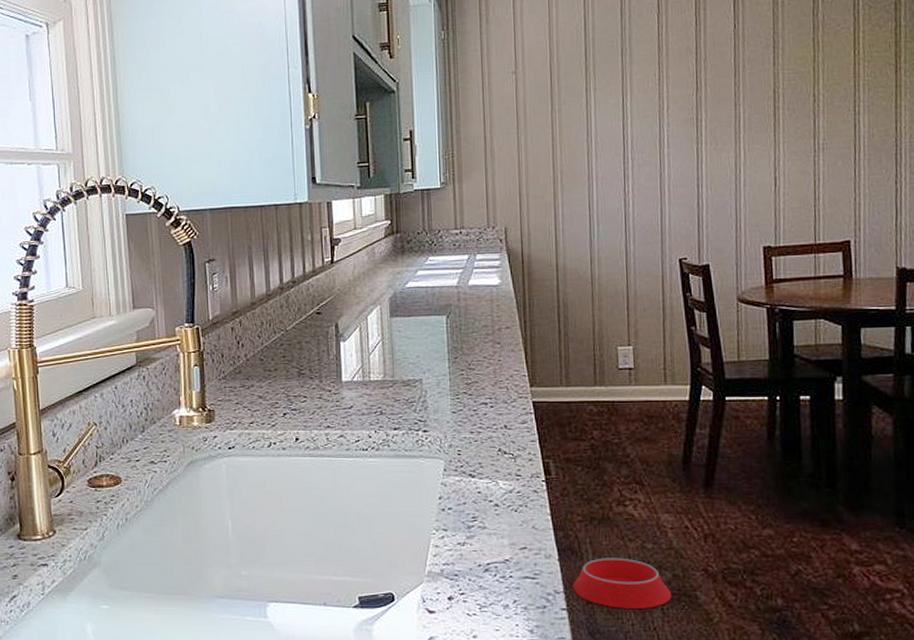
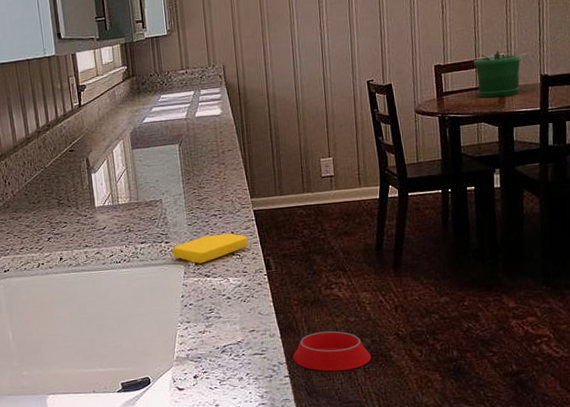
sponge: none [431,426,525,460] -> present [172,233,249,264]
planter: none [812,234,882,291] -> present [473,49,529,99]

